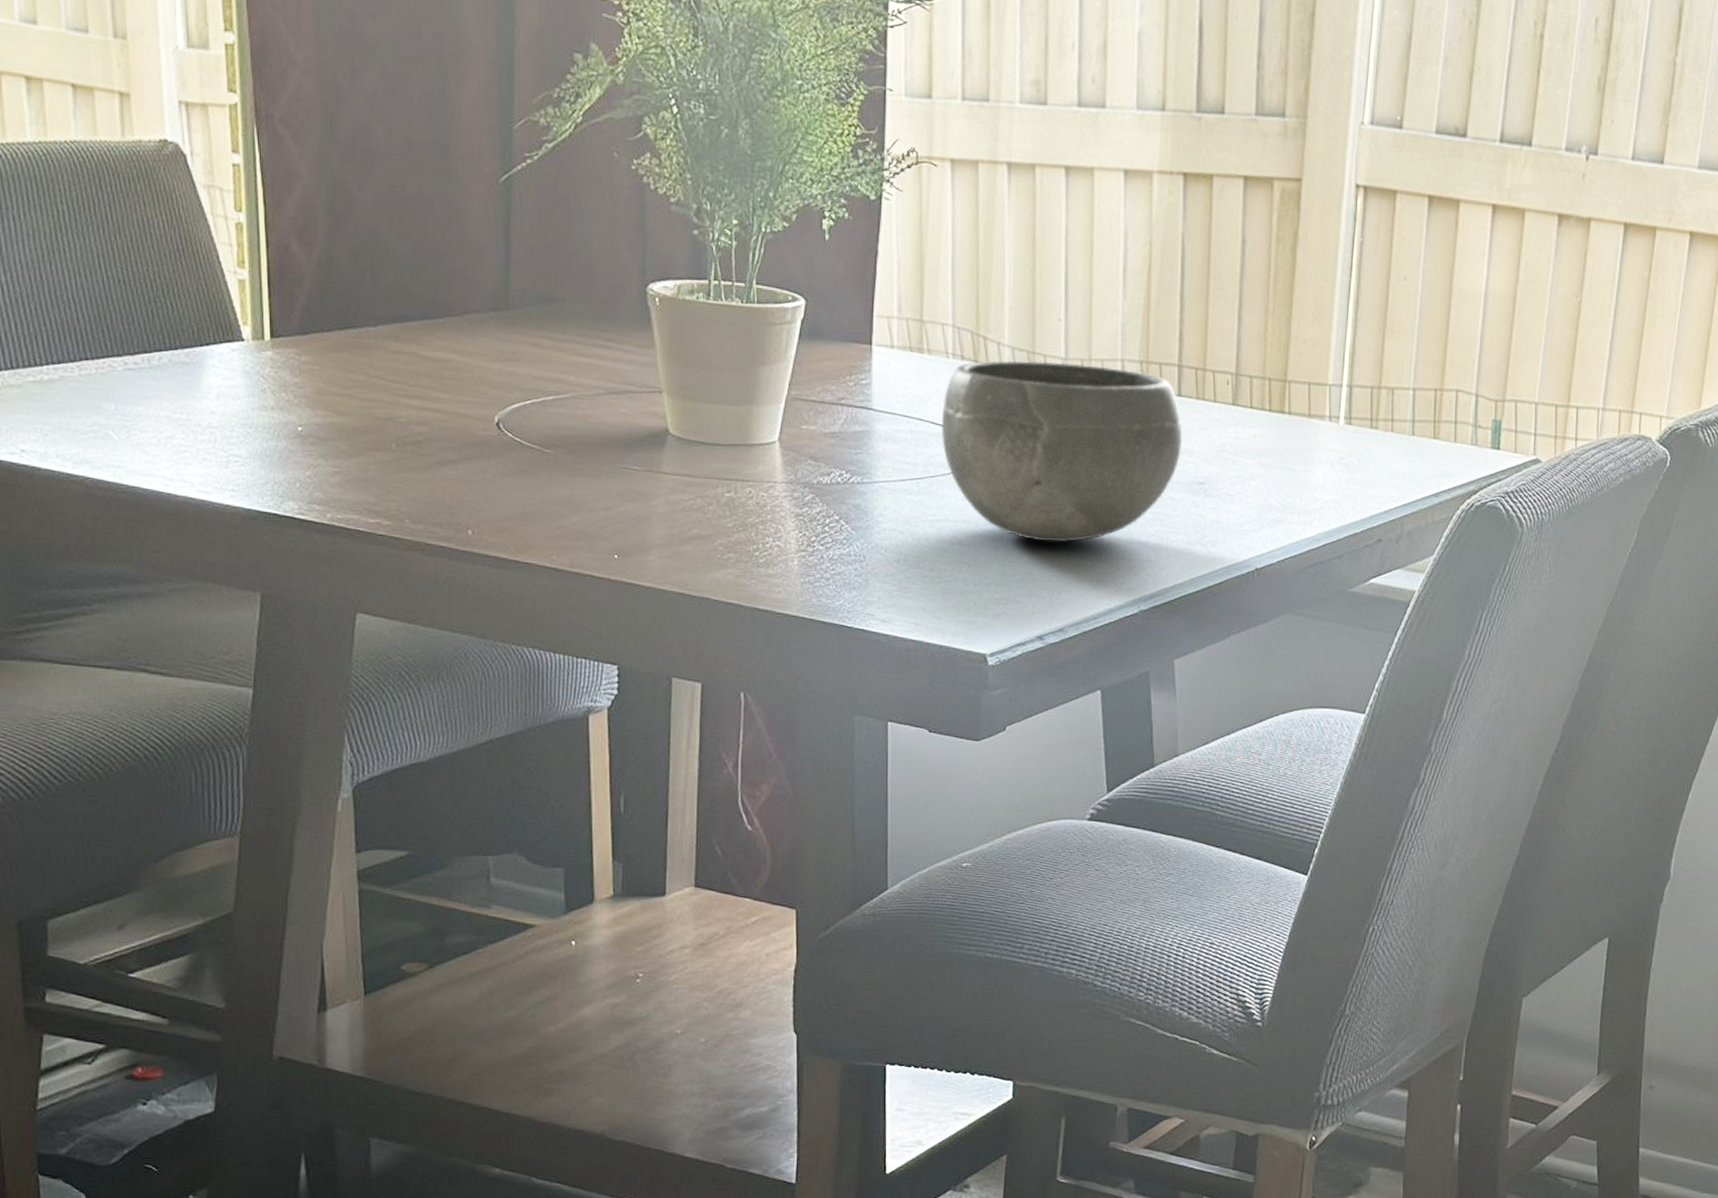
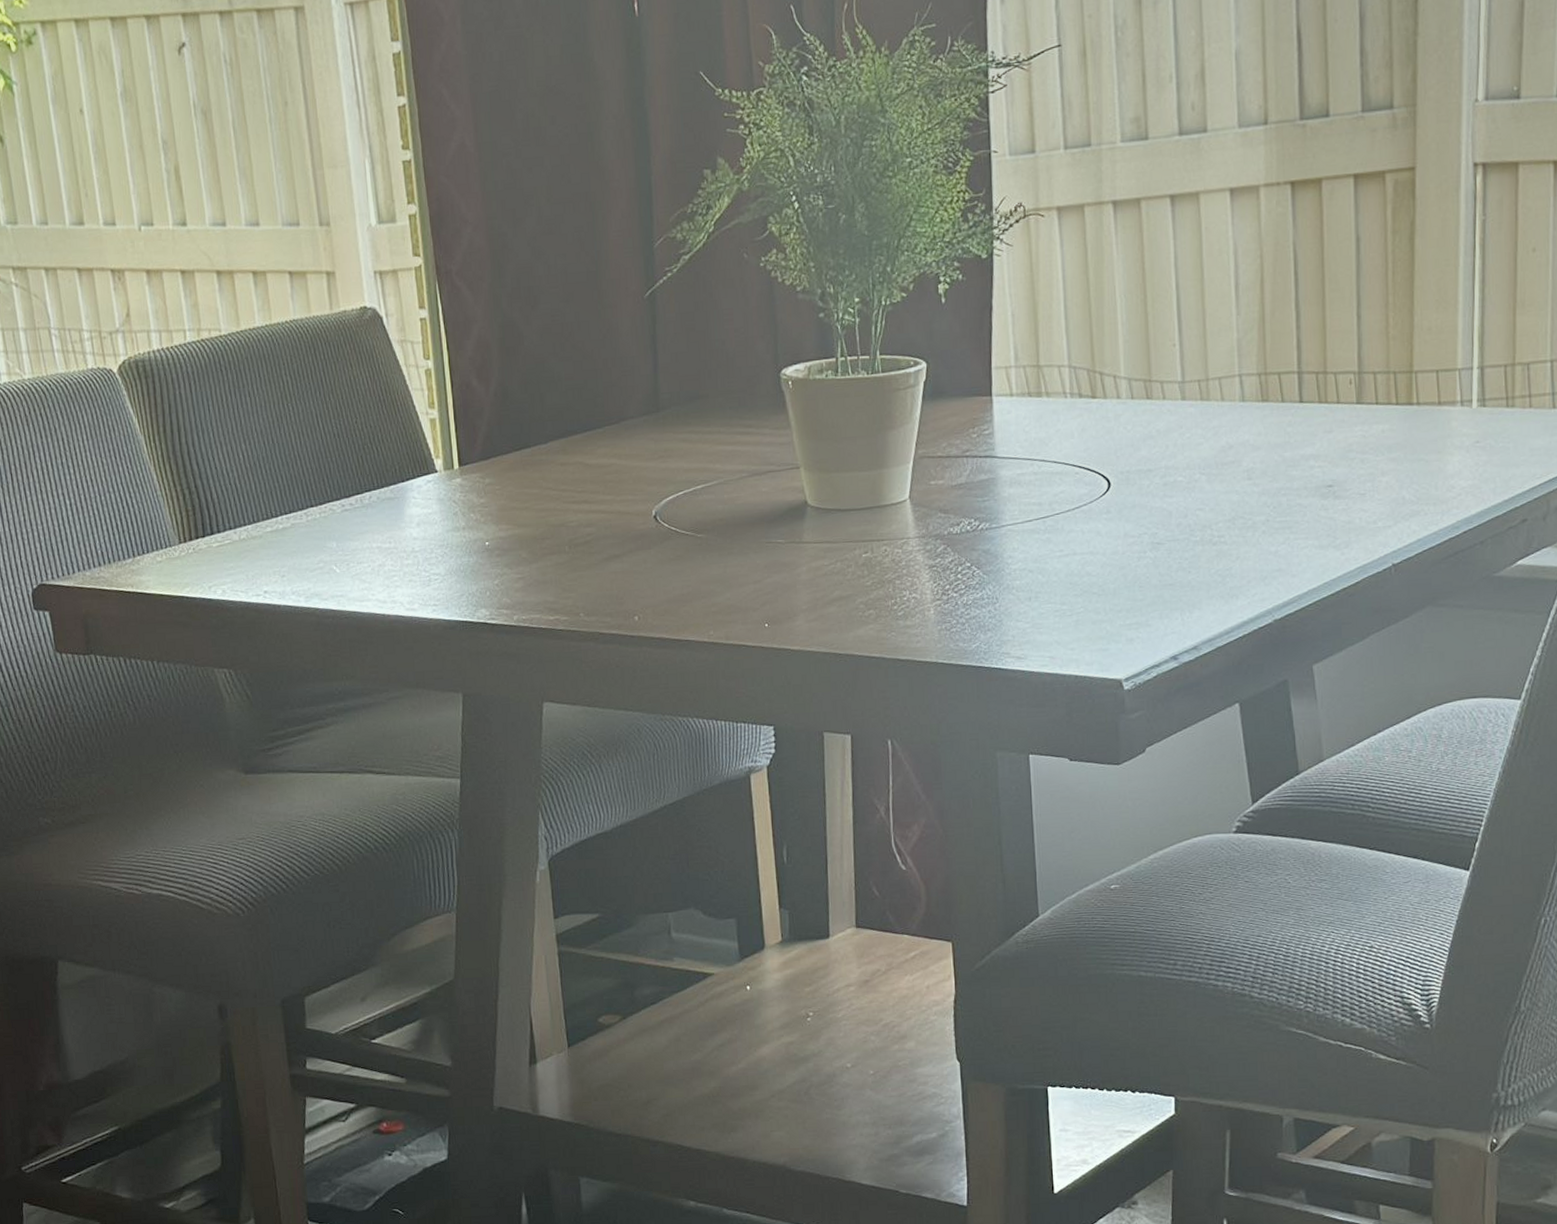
bowl: present [941,360,1182,543] -> none [1063,383,1307,564]

